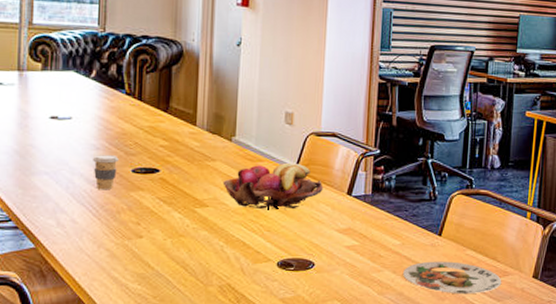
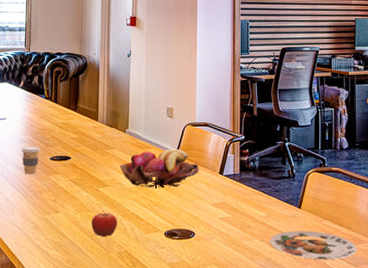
fruit: none [185,236,218,268] -> present [91,210,117,238]

